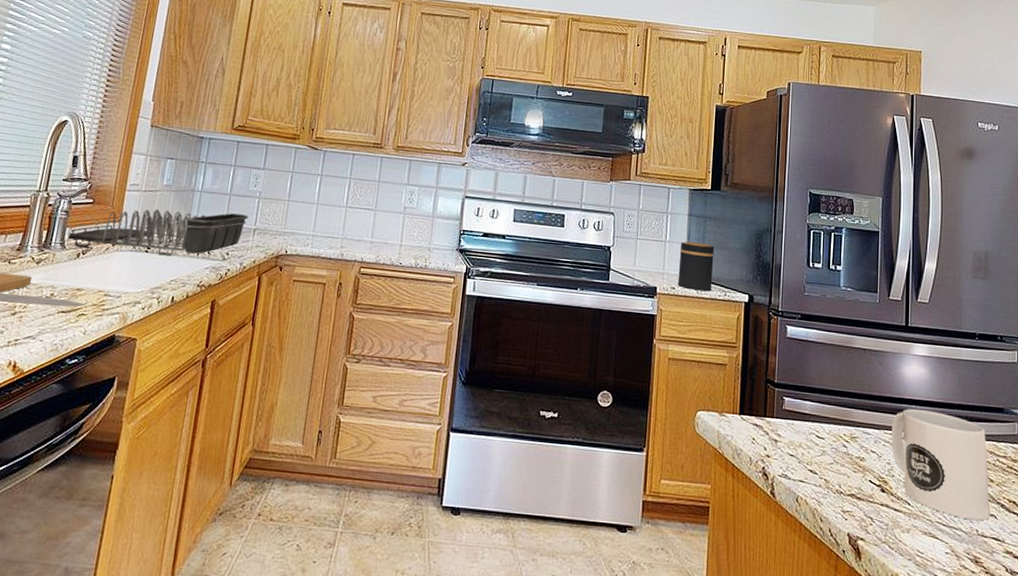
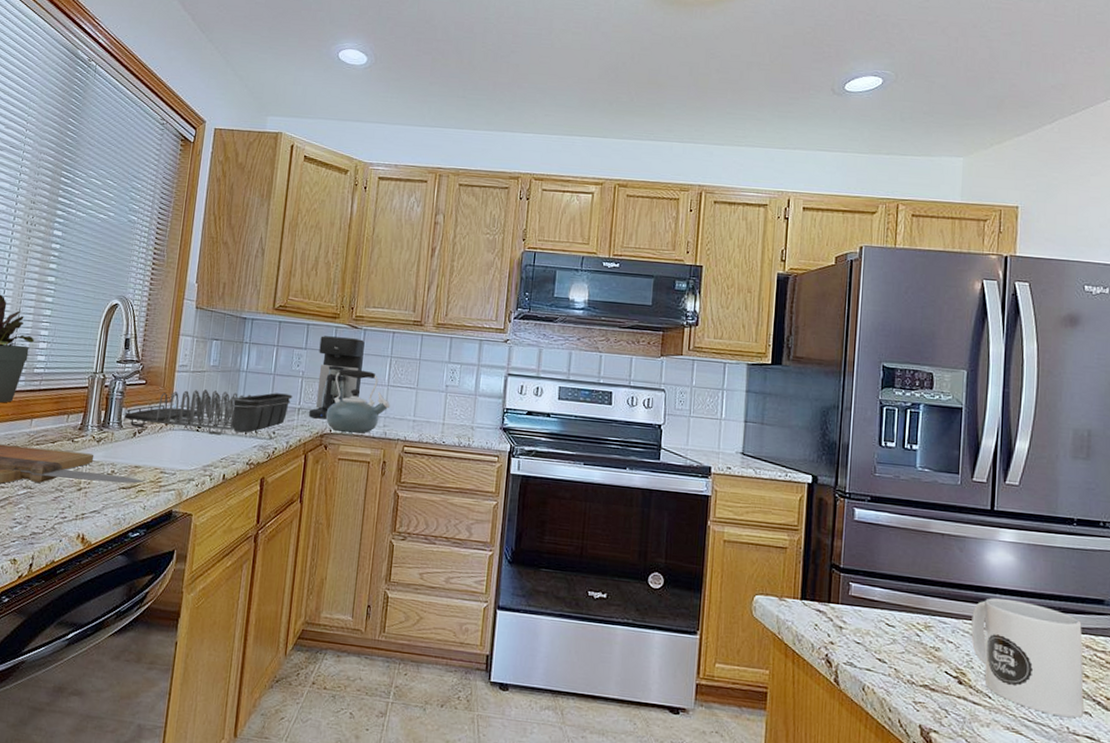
coffee maker: none [265,156,324,241] -> present [309,336,365,420]
kettle: none [281,190,348,255] -> present [325,369,391,433]
cylinder: present [677,241,715,292] -> none [734,419,775,472]

